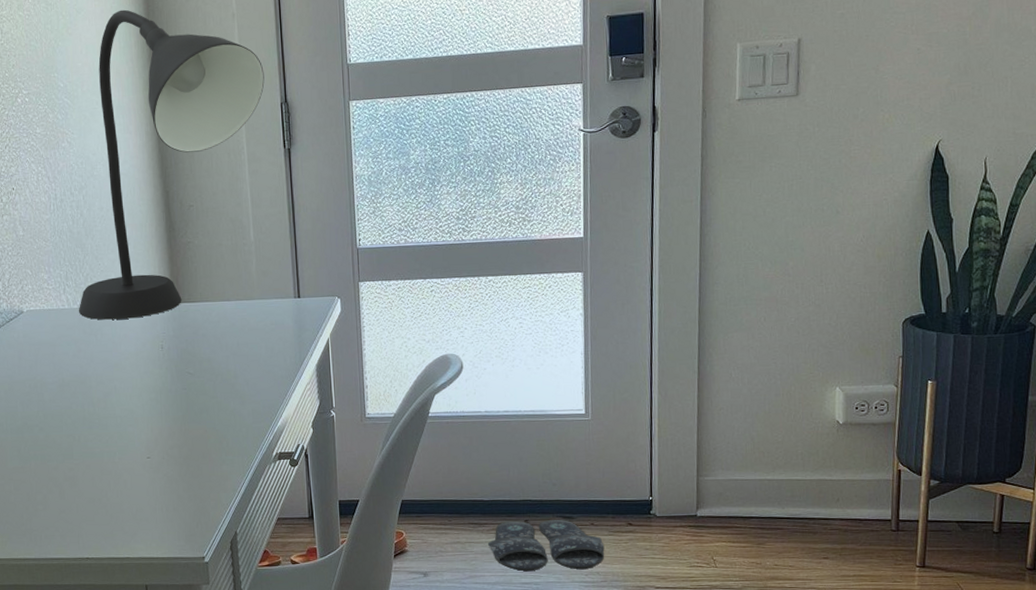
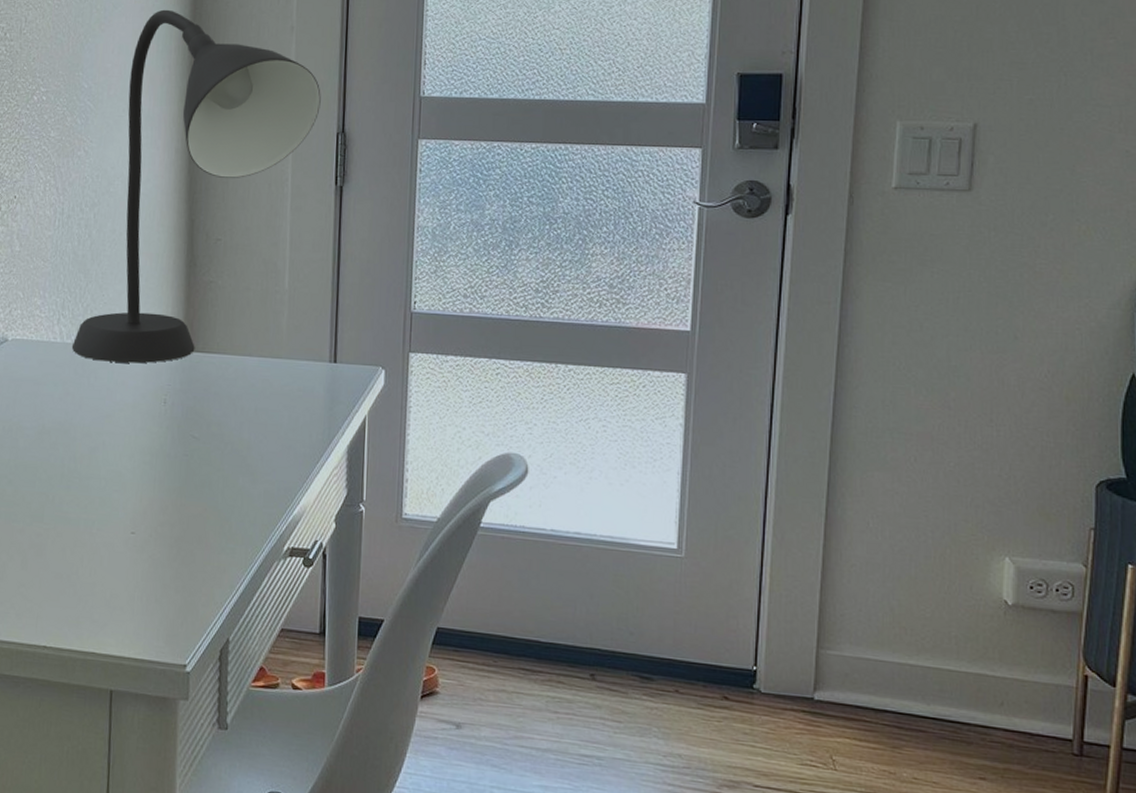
slippers: present [488,519,605,572] -> none [541,672,691,748]

